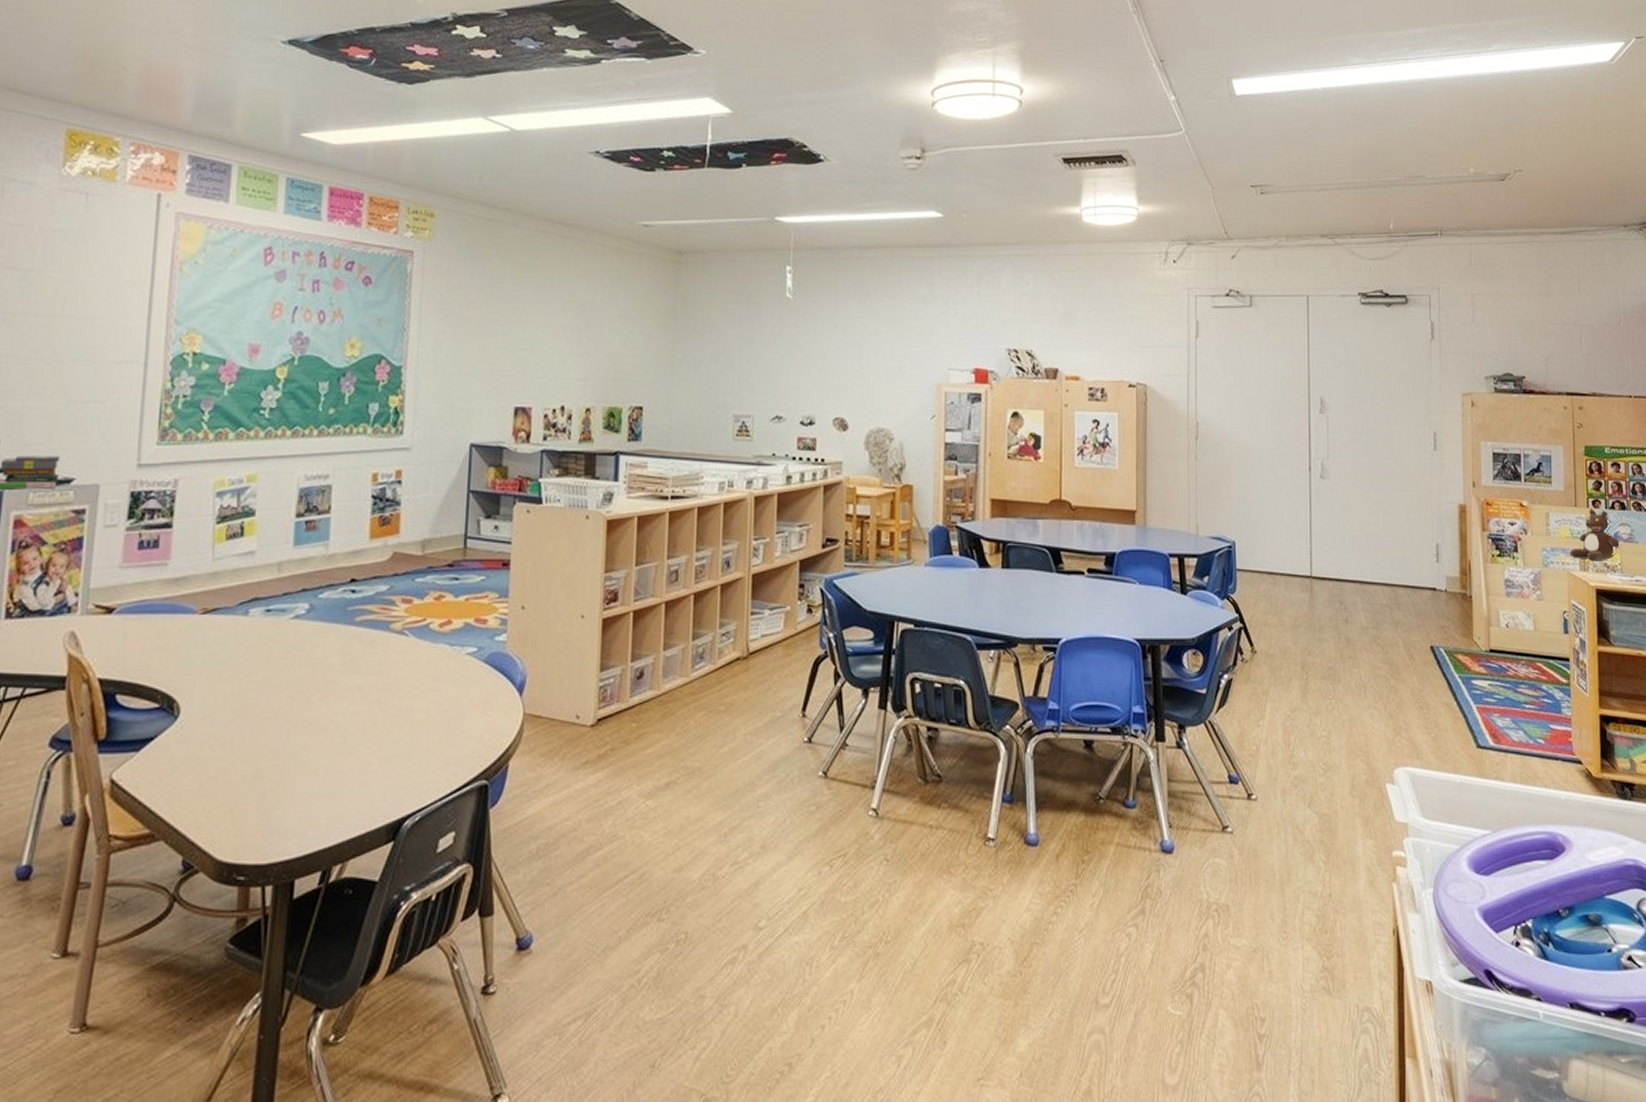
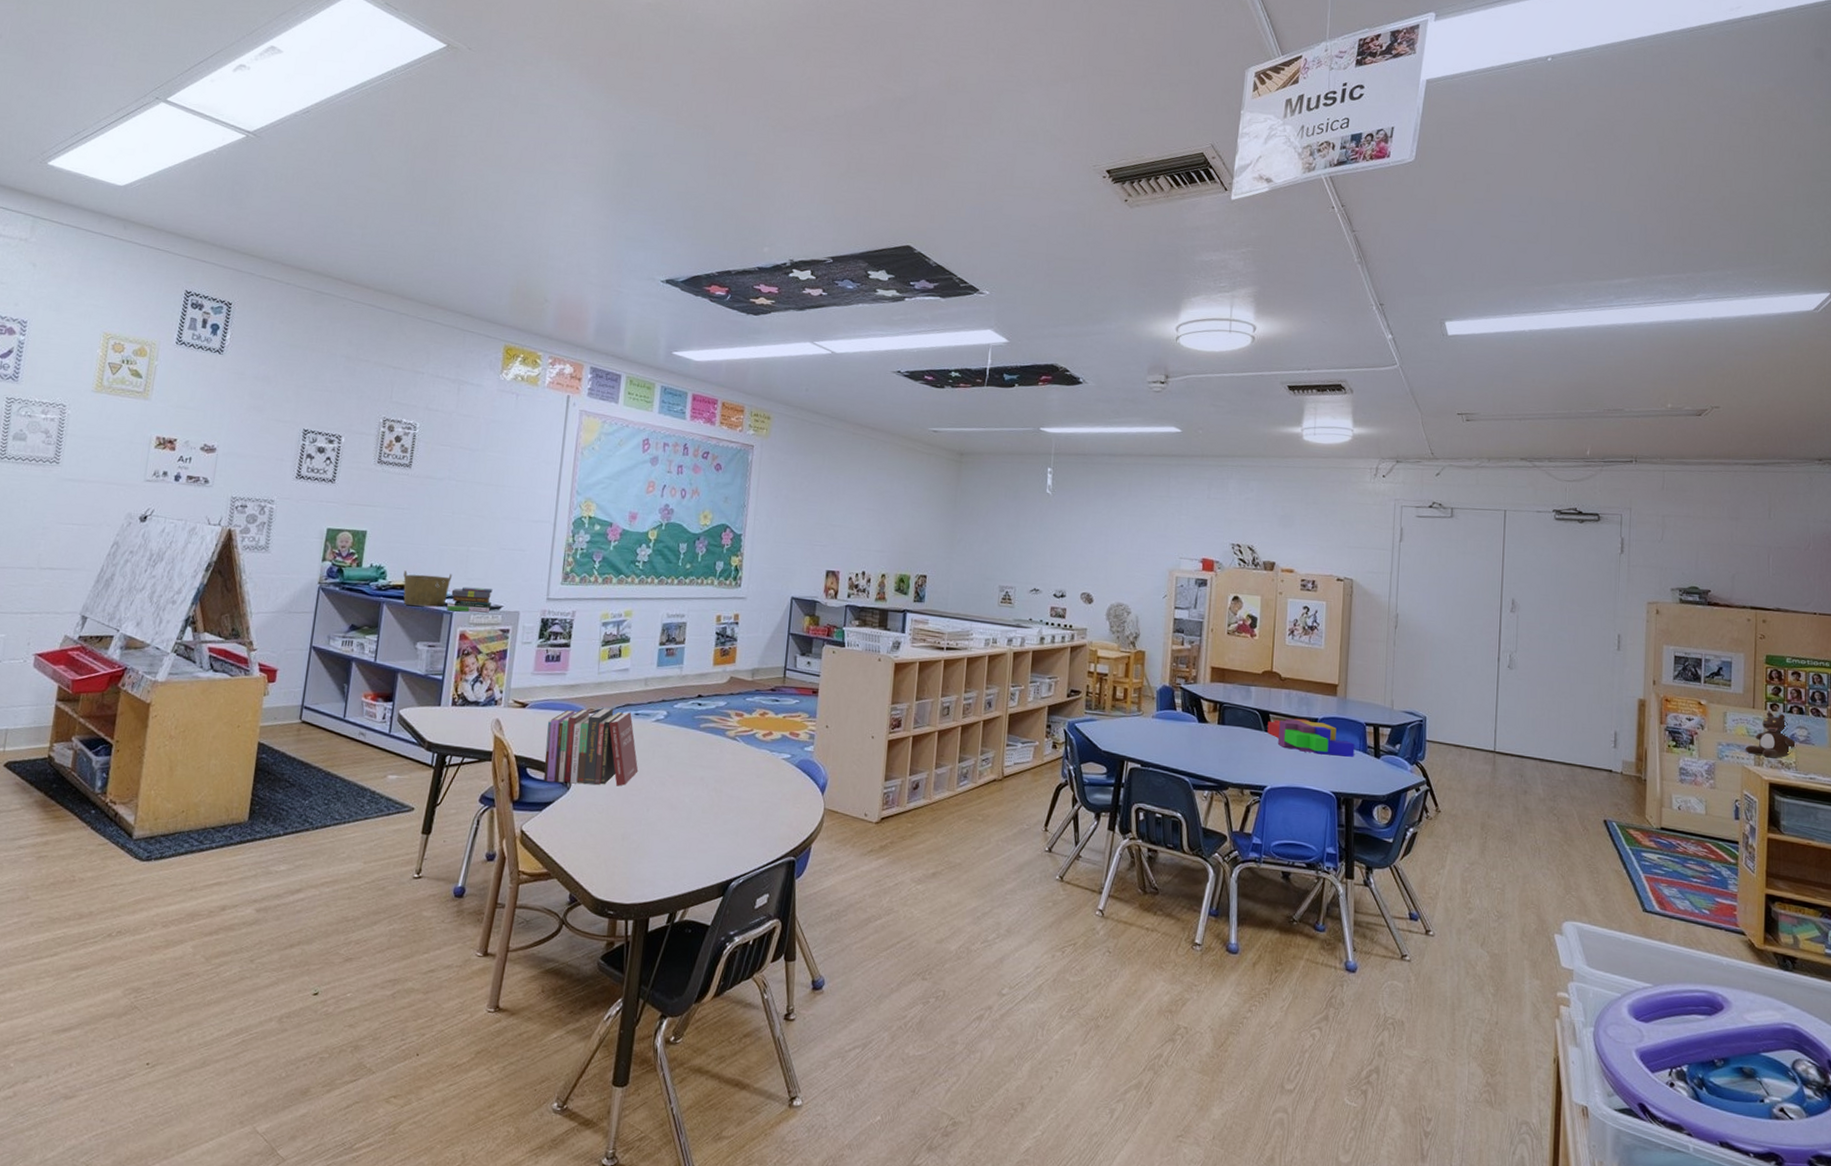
books: none [140,605,273,710] -> present [543,707,639,786]
toy blocks: none [1059,554,1158,596] -> present [1267,718,1355,757]

